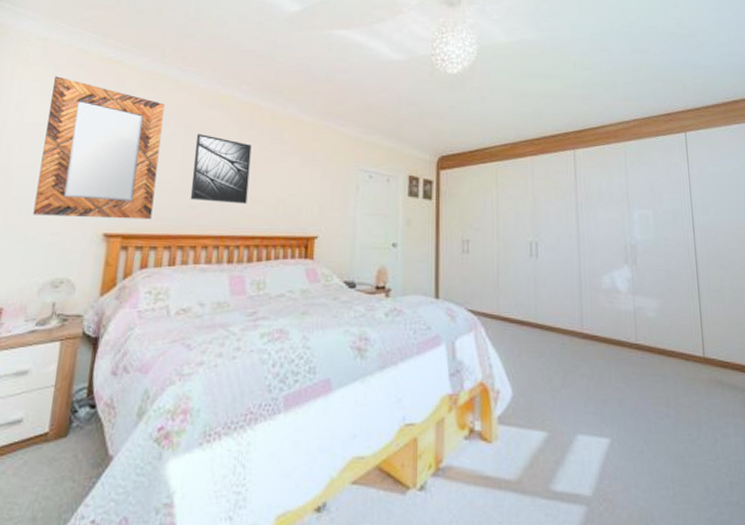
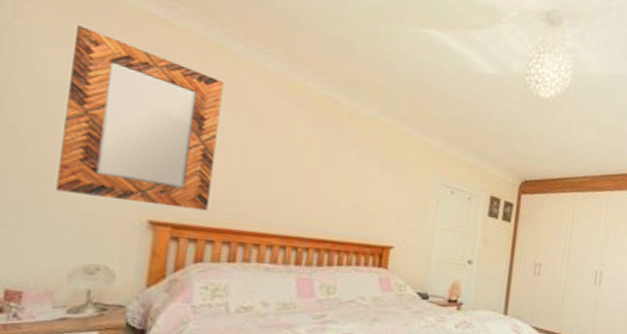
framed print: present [190,133,252,204] -> none [253,121,327,206]

